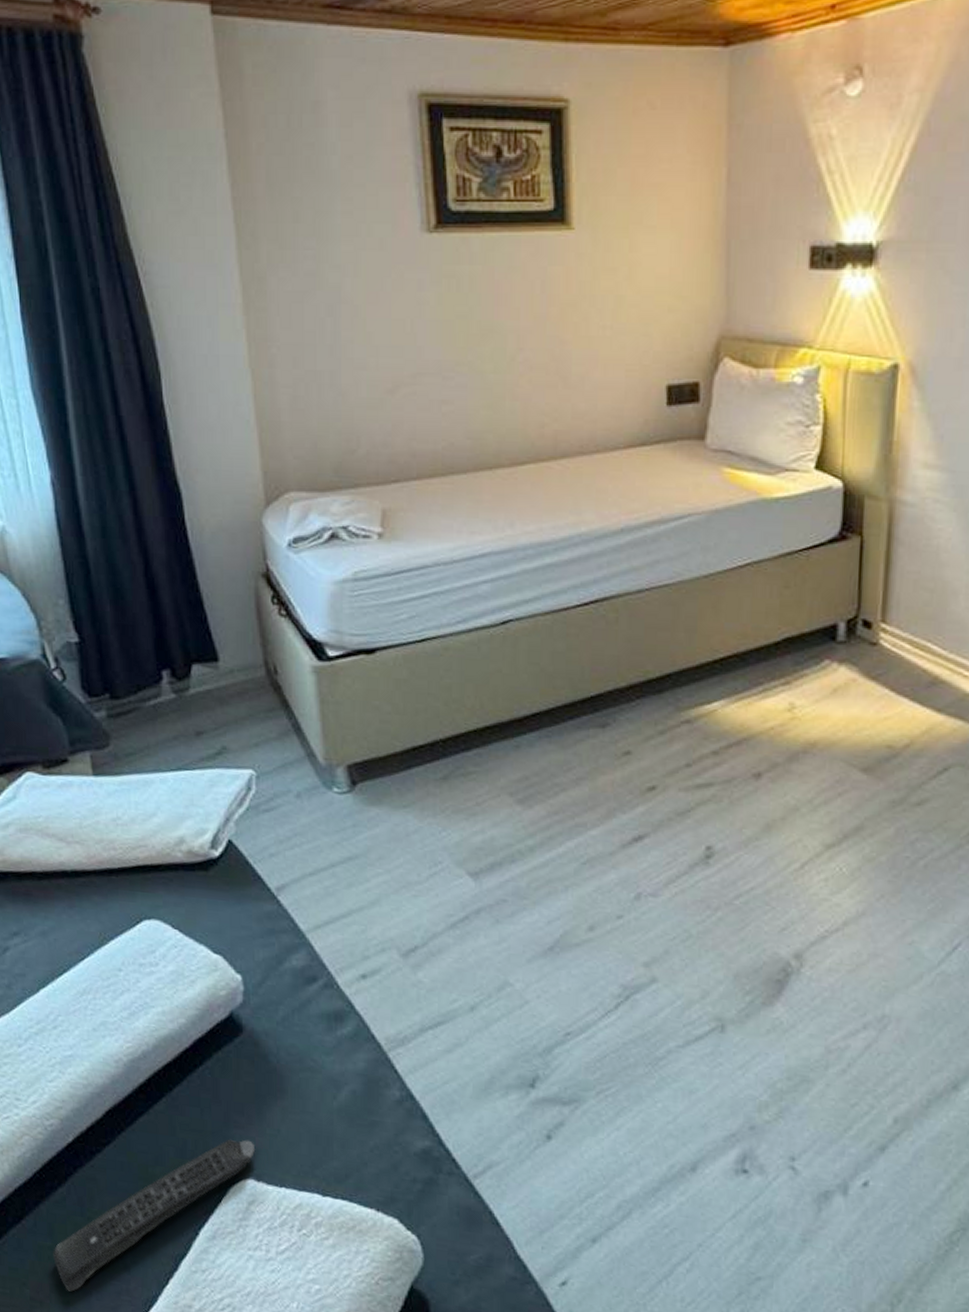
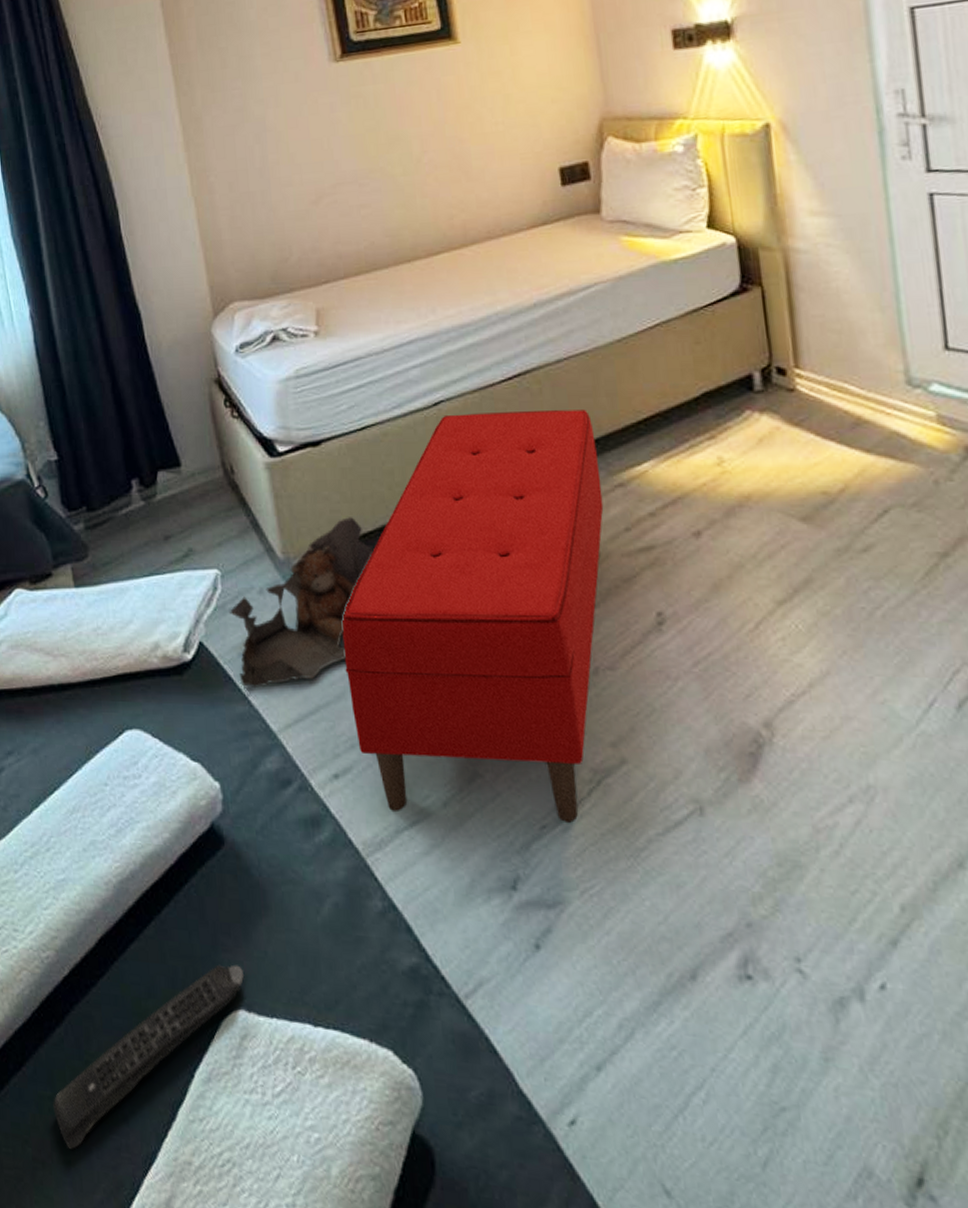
bag: none [263,729,423,889] -> present [230,517,374,688]
bench: none [382,635,668,1032] -> present [342,409,604,823]

